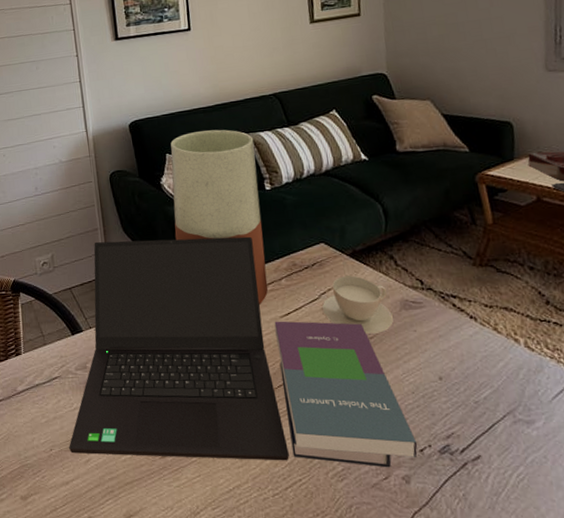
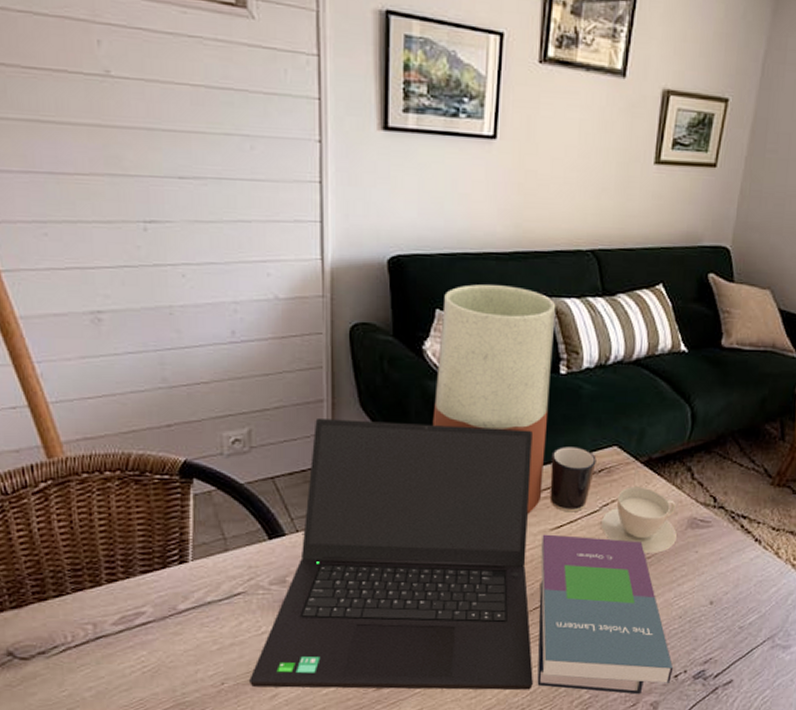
mug: none [270,246,309,302] -> present [549,447,597,512]

